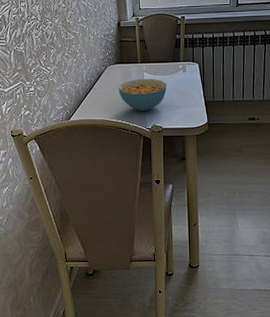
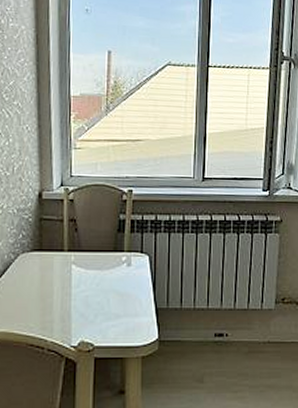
cereal bowl: present [118,78,167,112] -> none [33,273,104,321]

